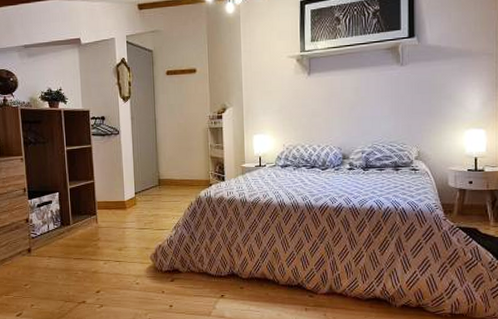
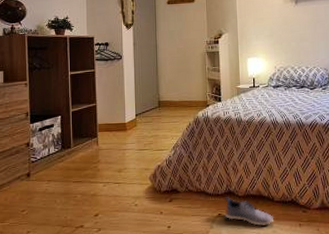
shoe: none [227,279,278,309] -> present [224,197,273,227]

